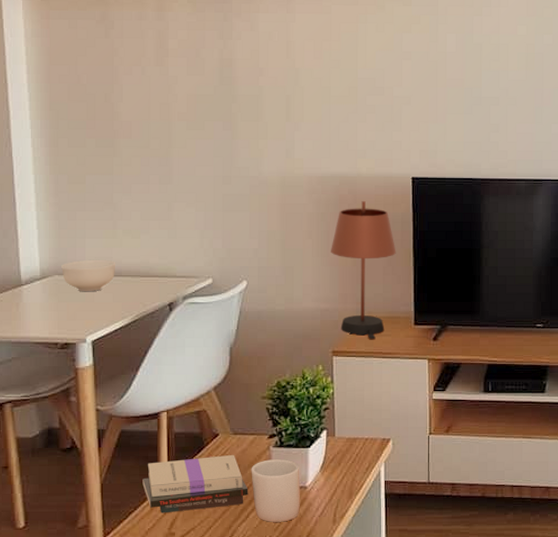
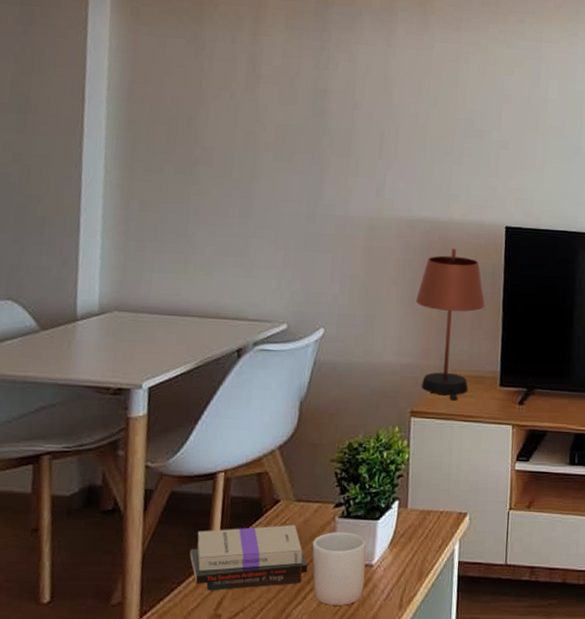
bowl: present [61,259,116,292] -> none [122,295,184,332]

